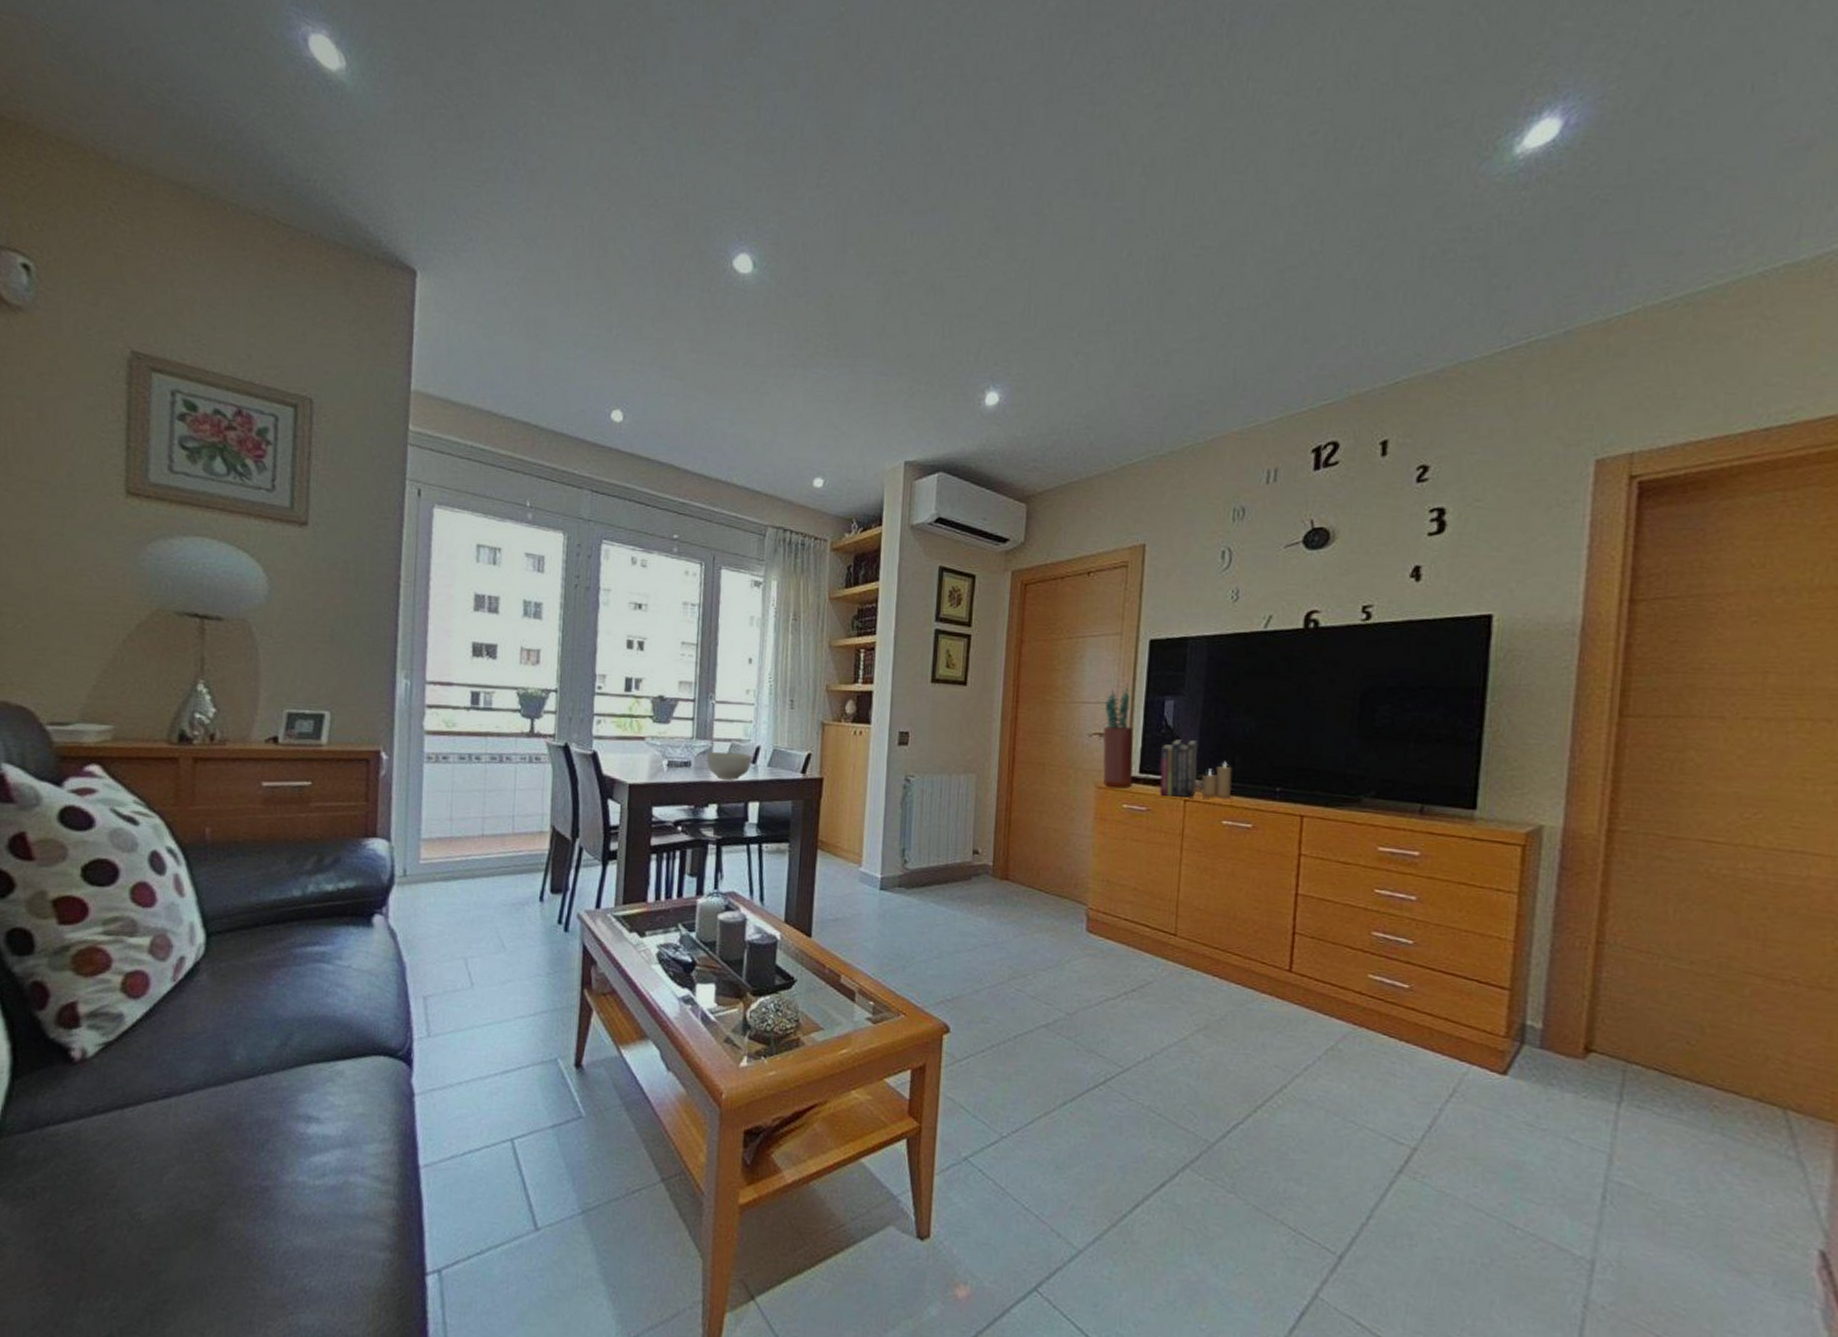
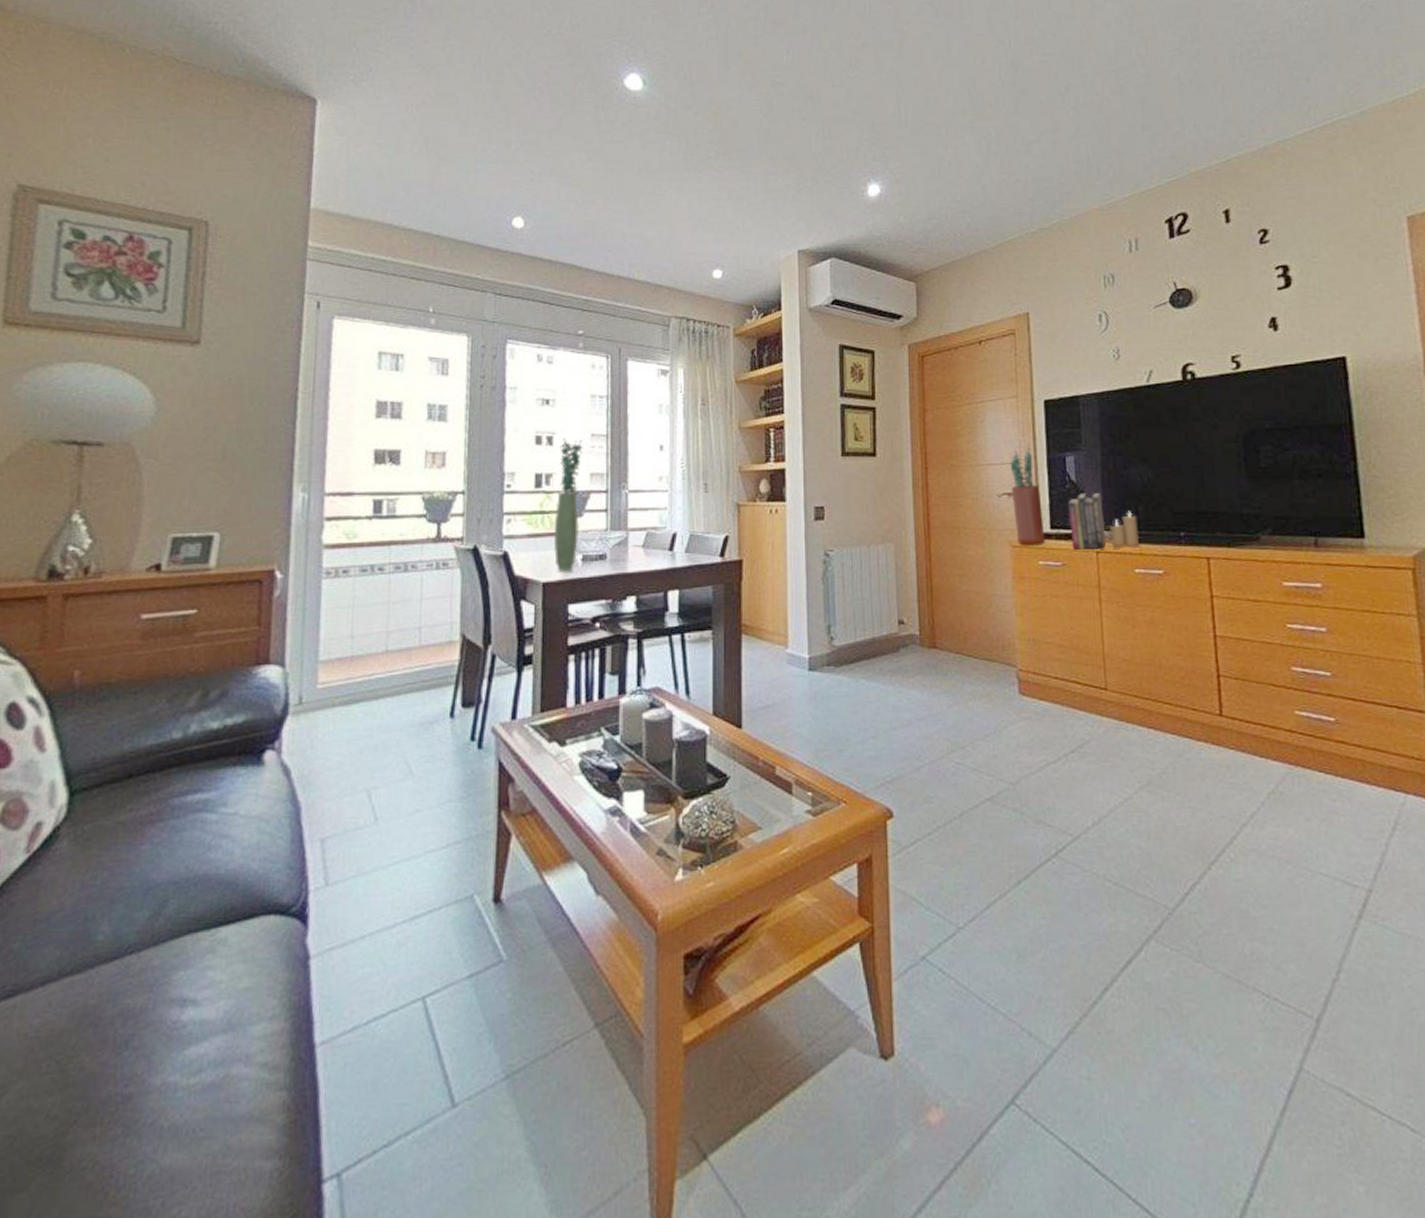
vase: none [641,644,673,776] -> present [553,438,583,572]
bowl: present [706,751,752,780] -> none [622,541,669,570]

